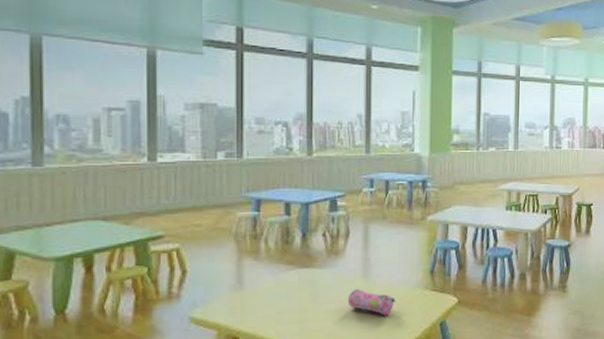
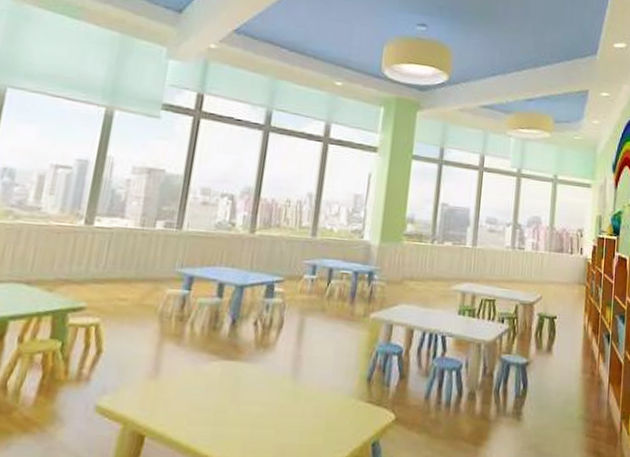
pencil case: present [347,288,396,316] -> none [271,390,326,428]

